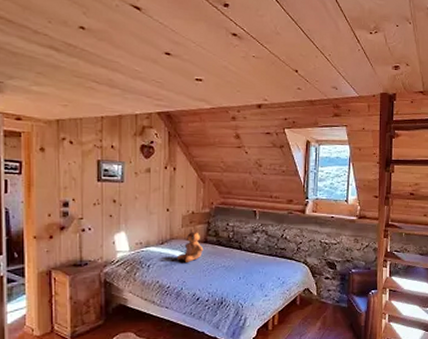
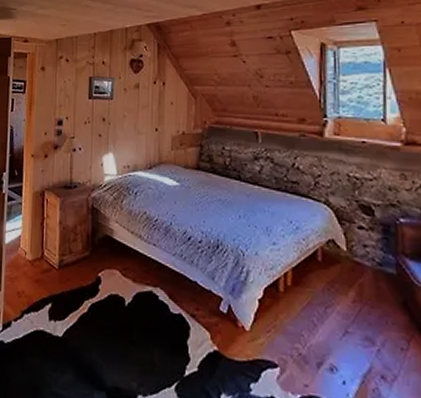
teddy bear: present [178,228,204,262] -> none [167,151,196,192]

